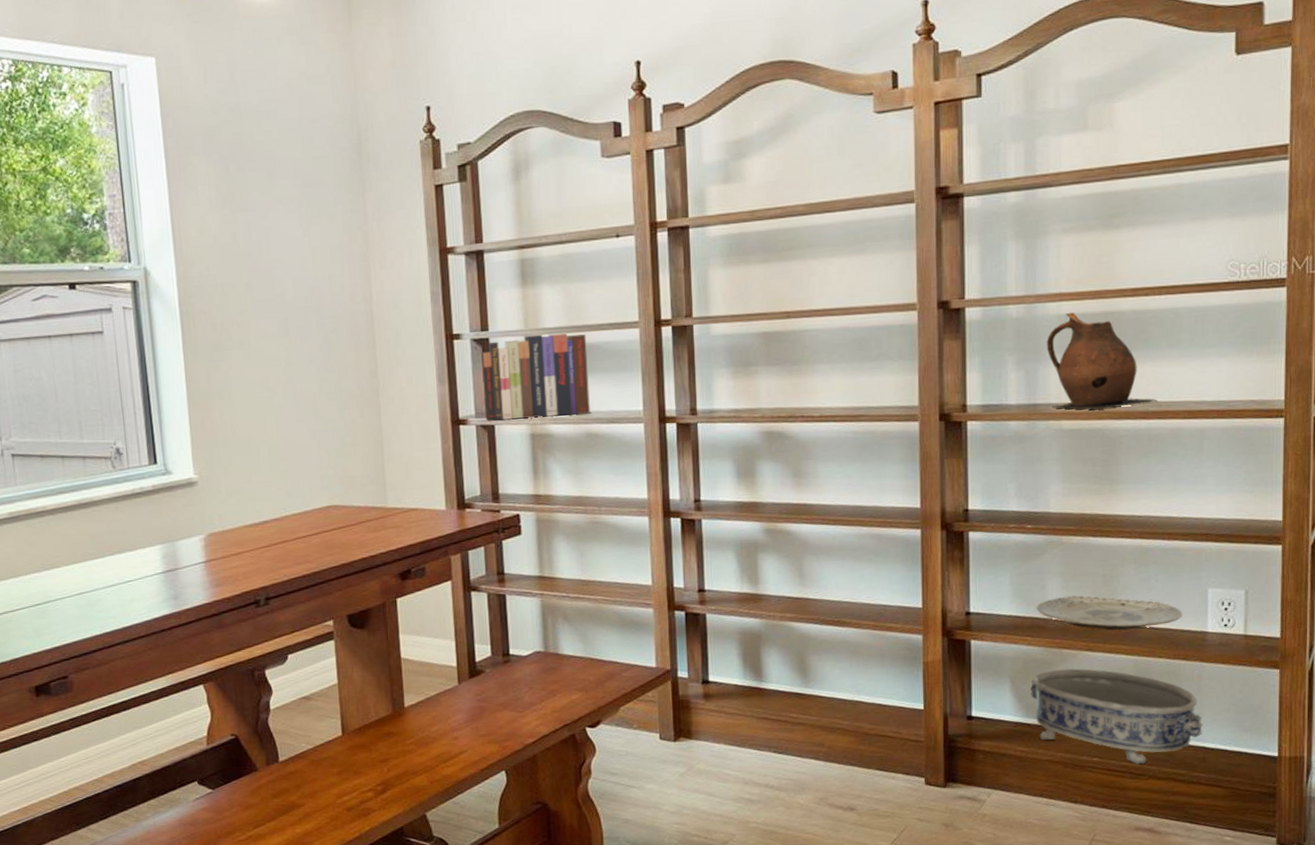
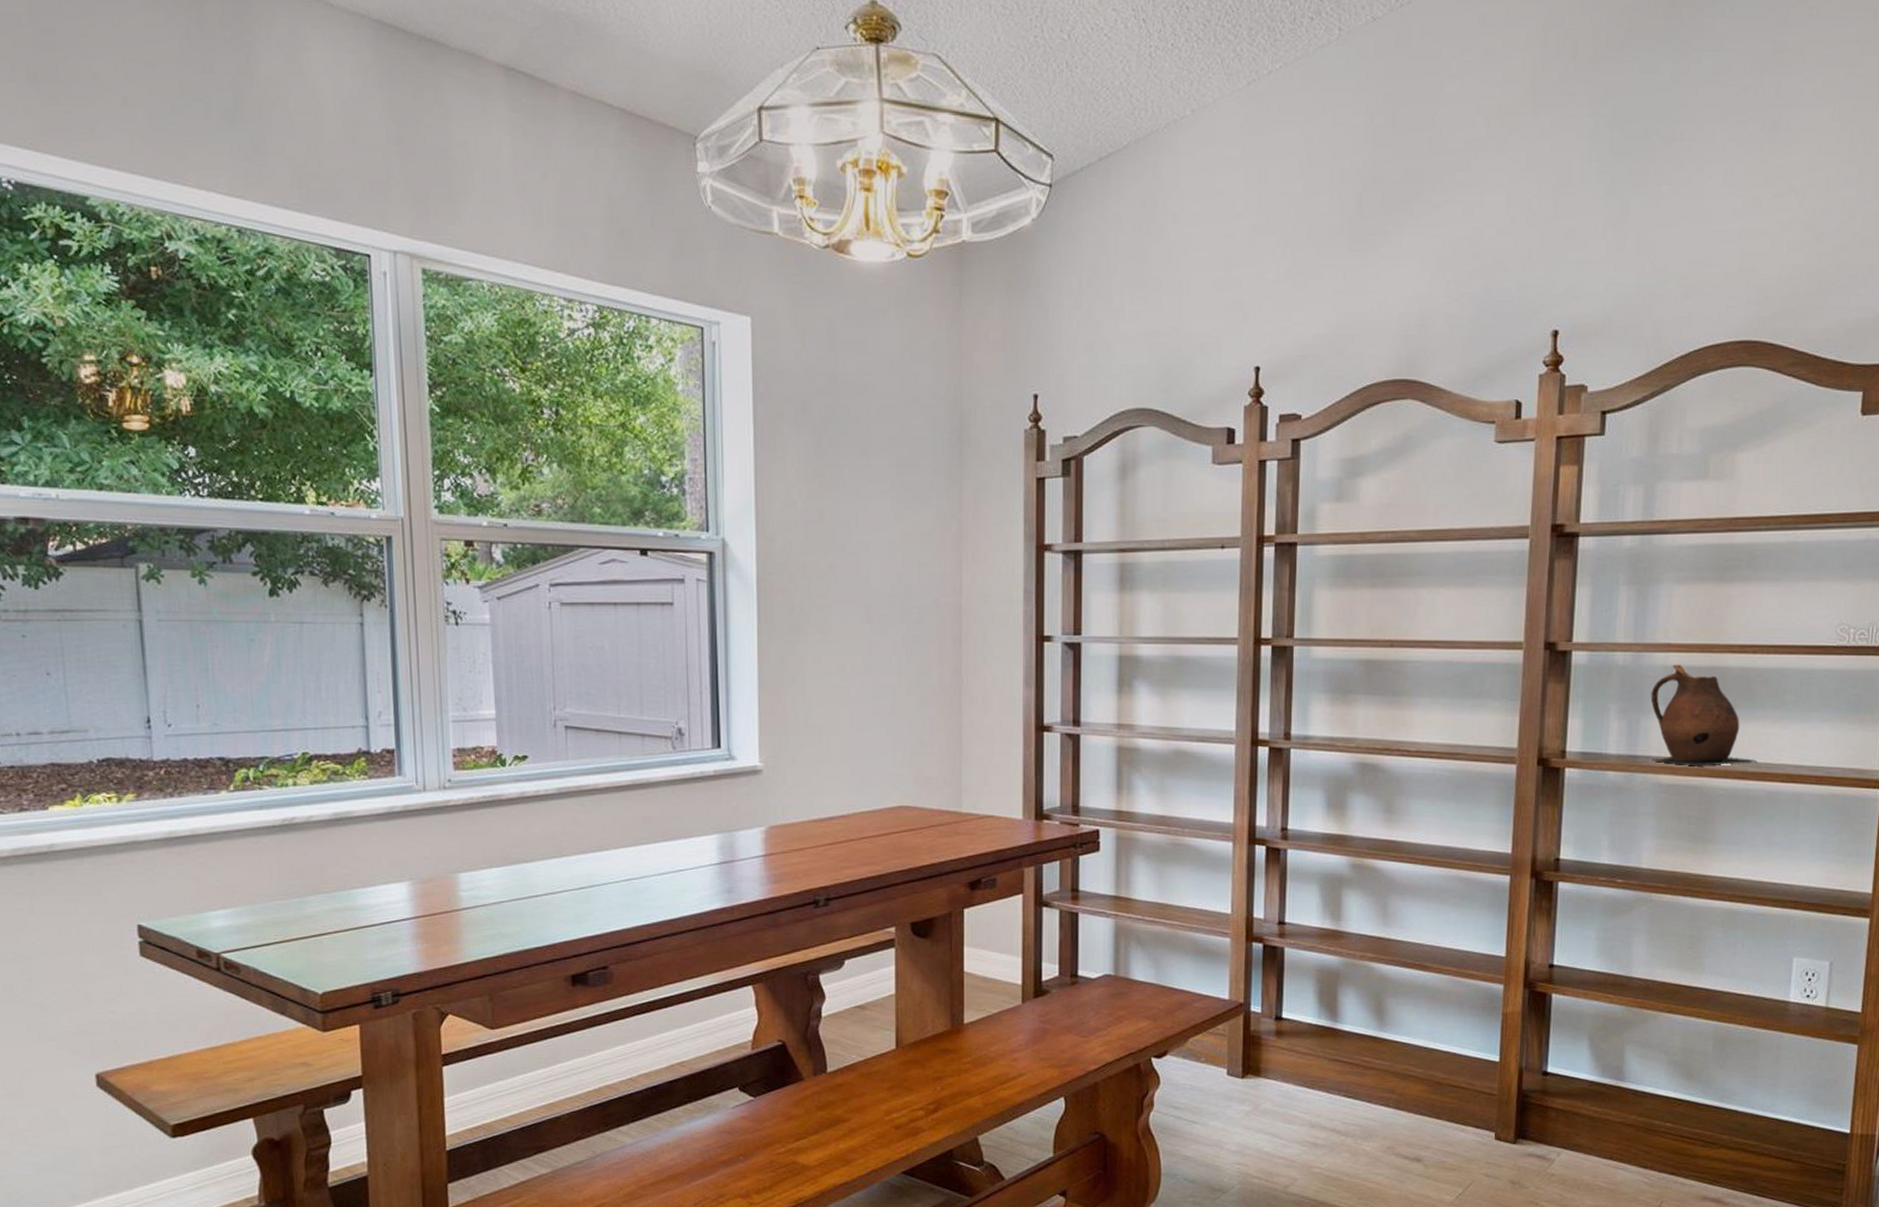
books: present [481,333,590,421] -> none [1071,643,1183,730]
decorative bowl: present [1029,668,1203,765] -> none [1607,1030,1778,1133]
decorative plate: present [1036,595,1182,631] -> none [1620,955,1766,994]

